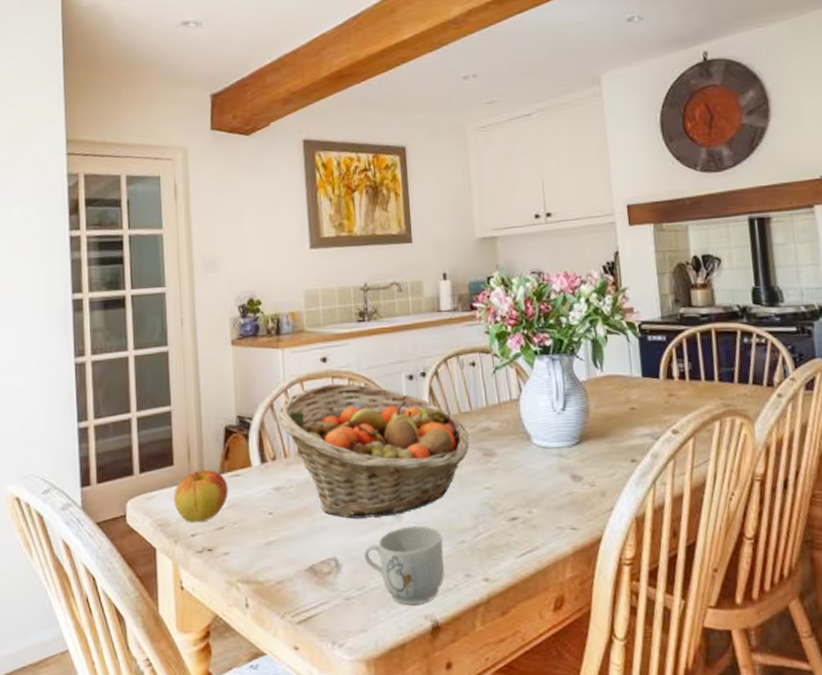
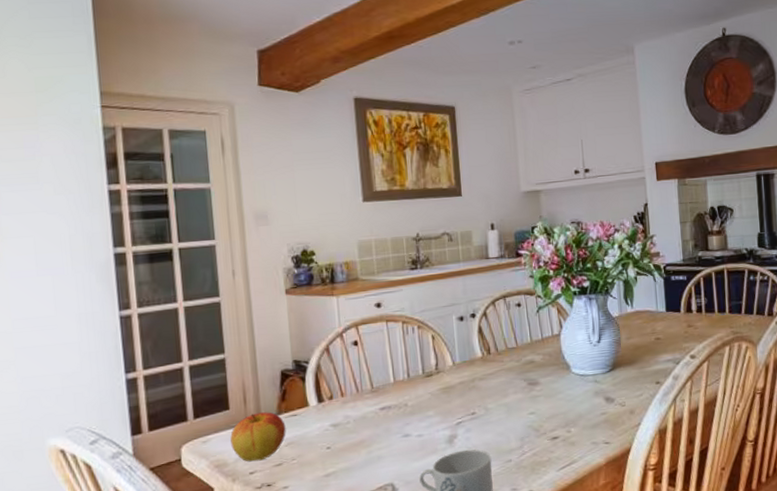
fruit basket: present [276,383,469,519] -> none [333,326,515,448]

